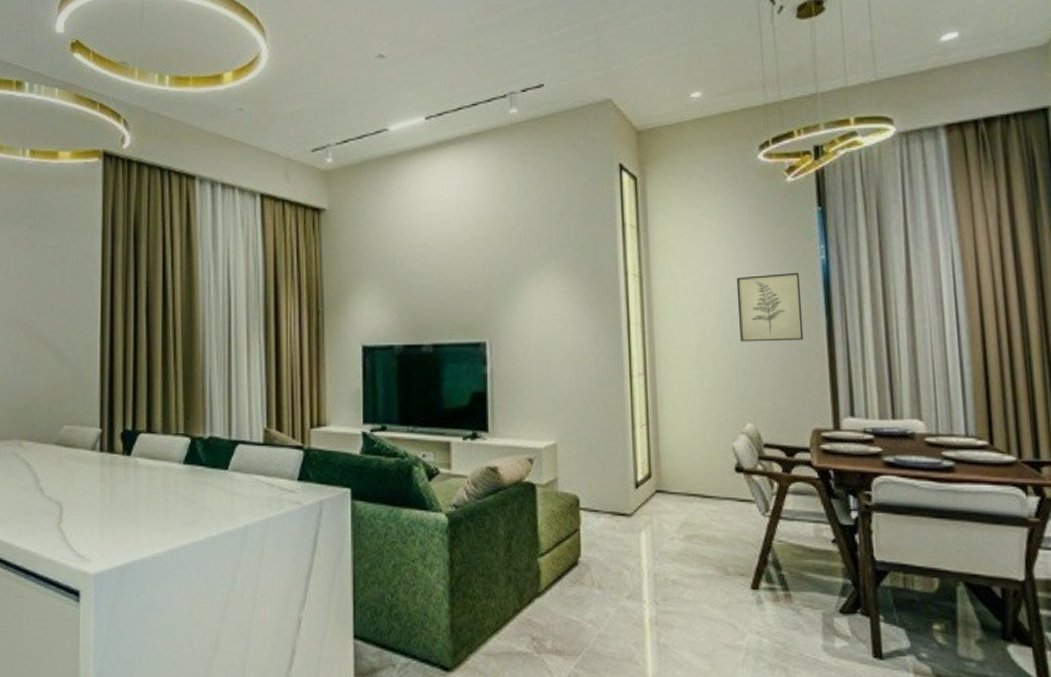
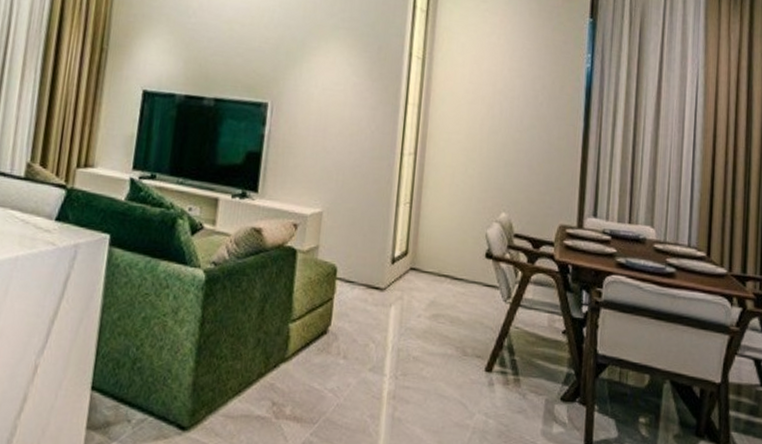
wall art: present [736,272,804,342] -> none [506,73,566,140]

